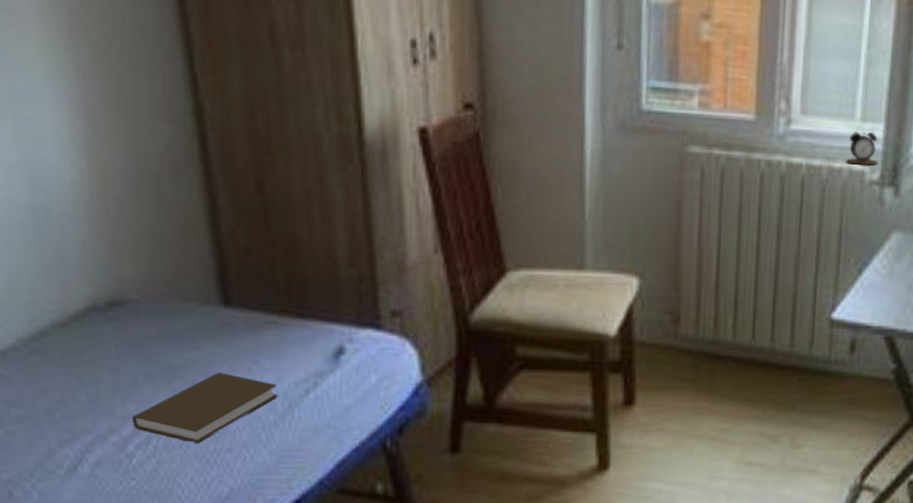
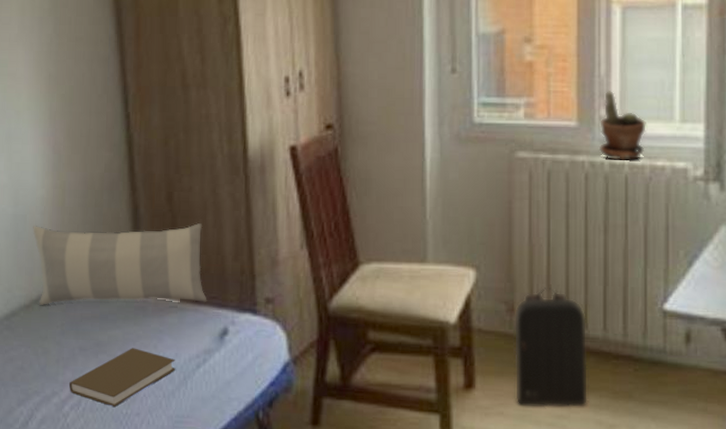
pillow: none [62,218,316,322] -> present [33,223,207,305]
backpack: none [677,297,755,421] -> present [513,288,589,406]
potted plant: none [777,82,827,162] -> present [600,91,646,161]
alarm clock: present [846,128,878,167] -> none [668,129,701,164]

